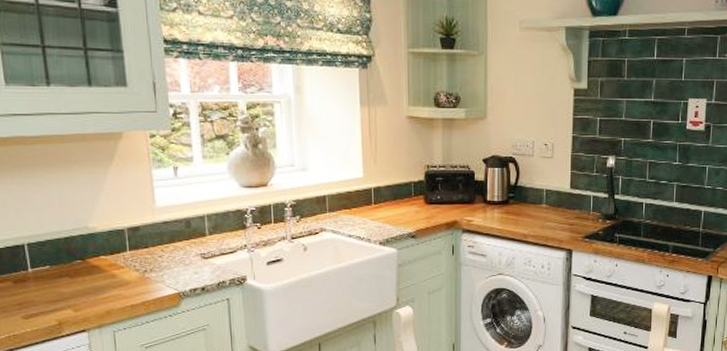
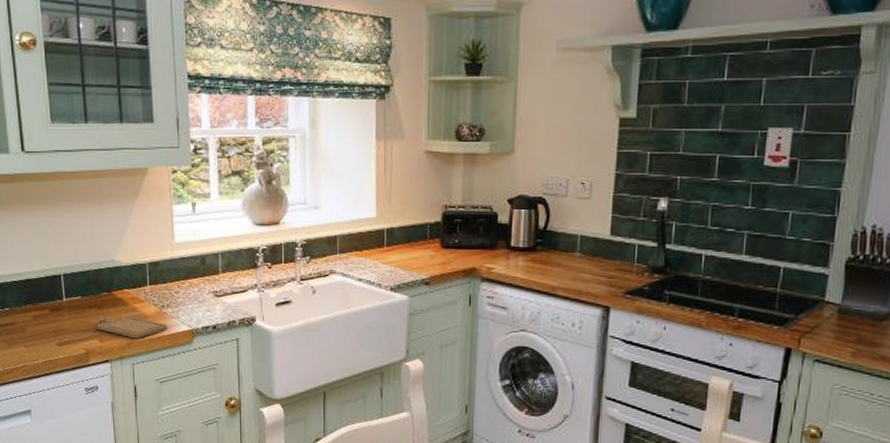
chopping board: none [70,283,152,306] -> present [97,316,168,339]

